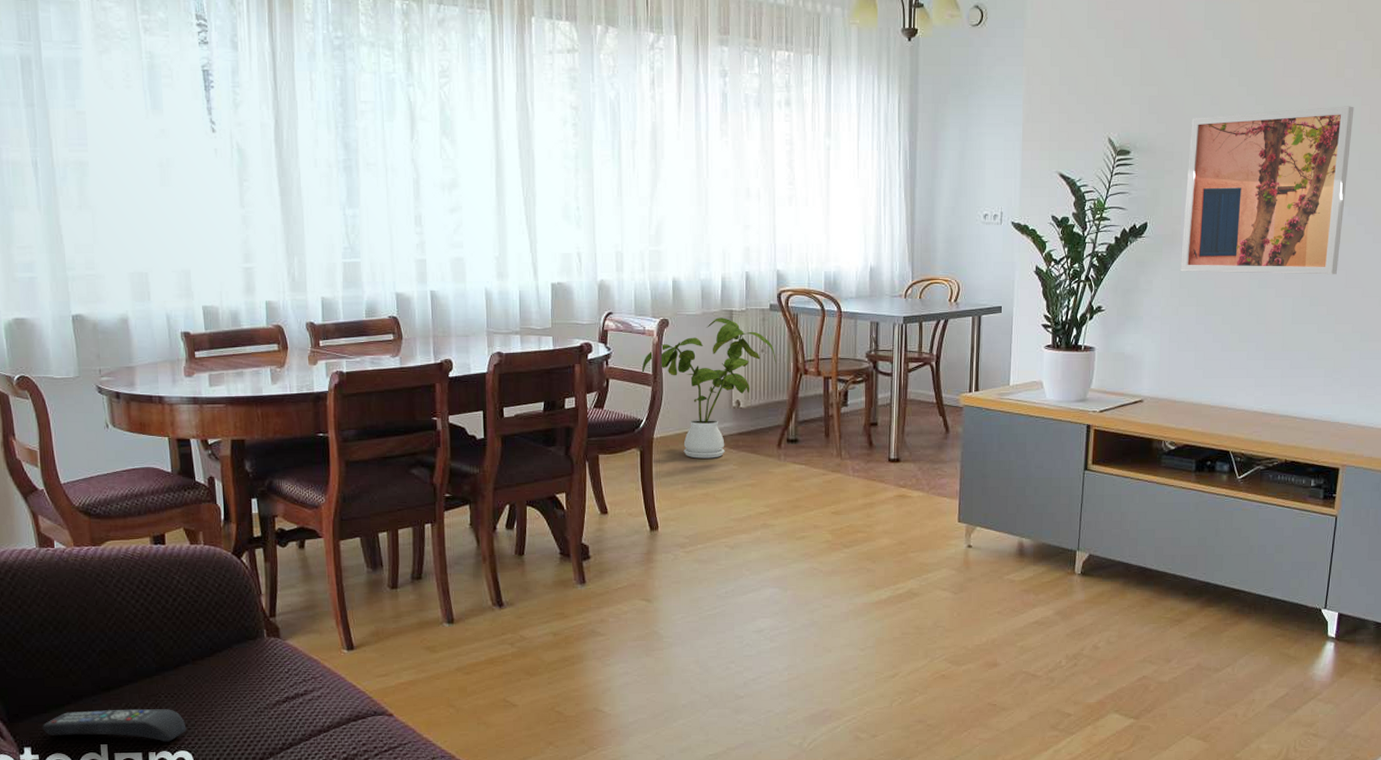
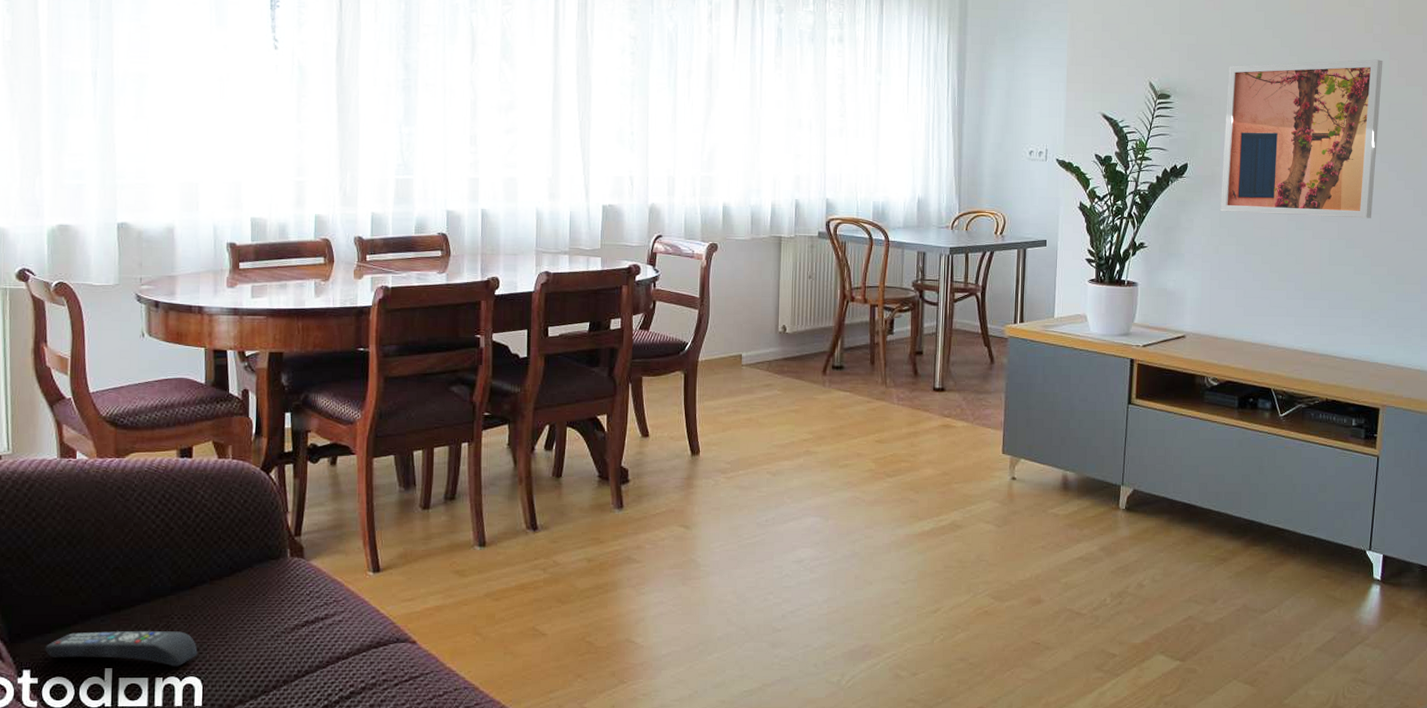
house plant: present [641,318,776,459] -> none [689,243,823,383]

